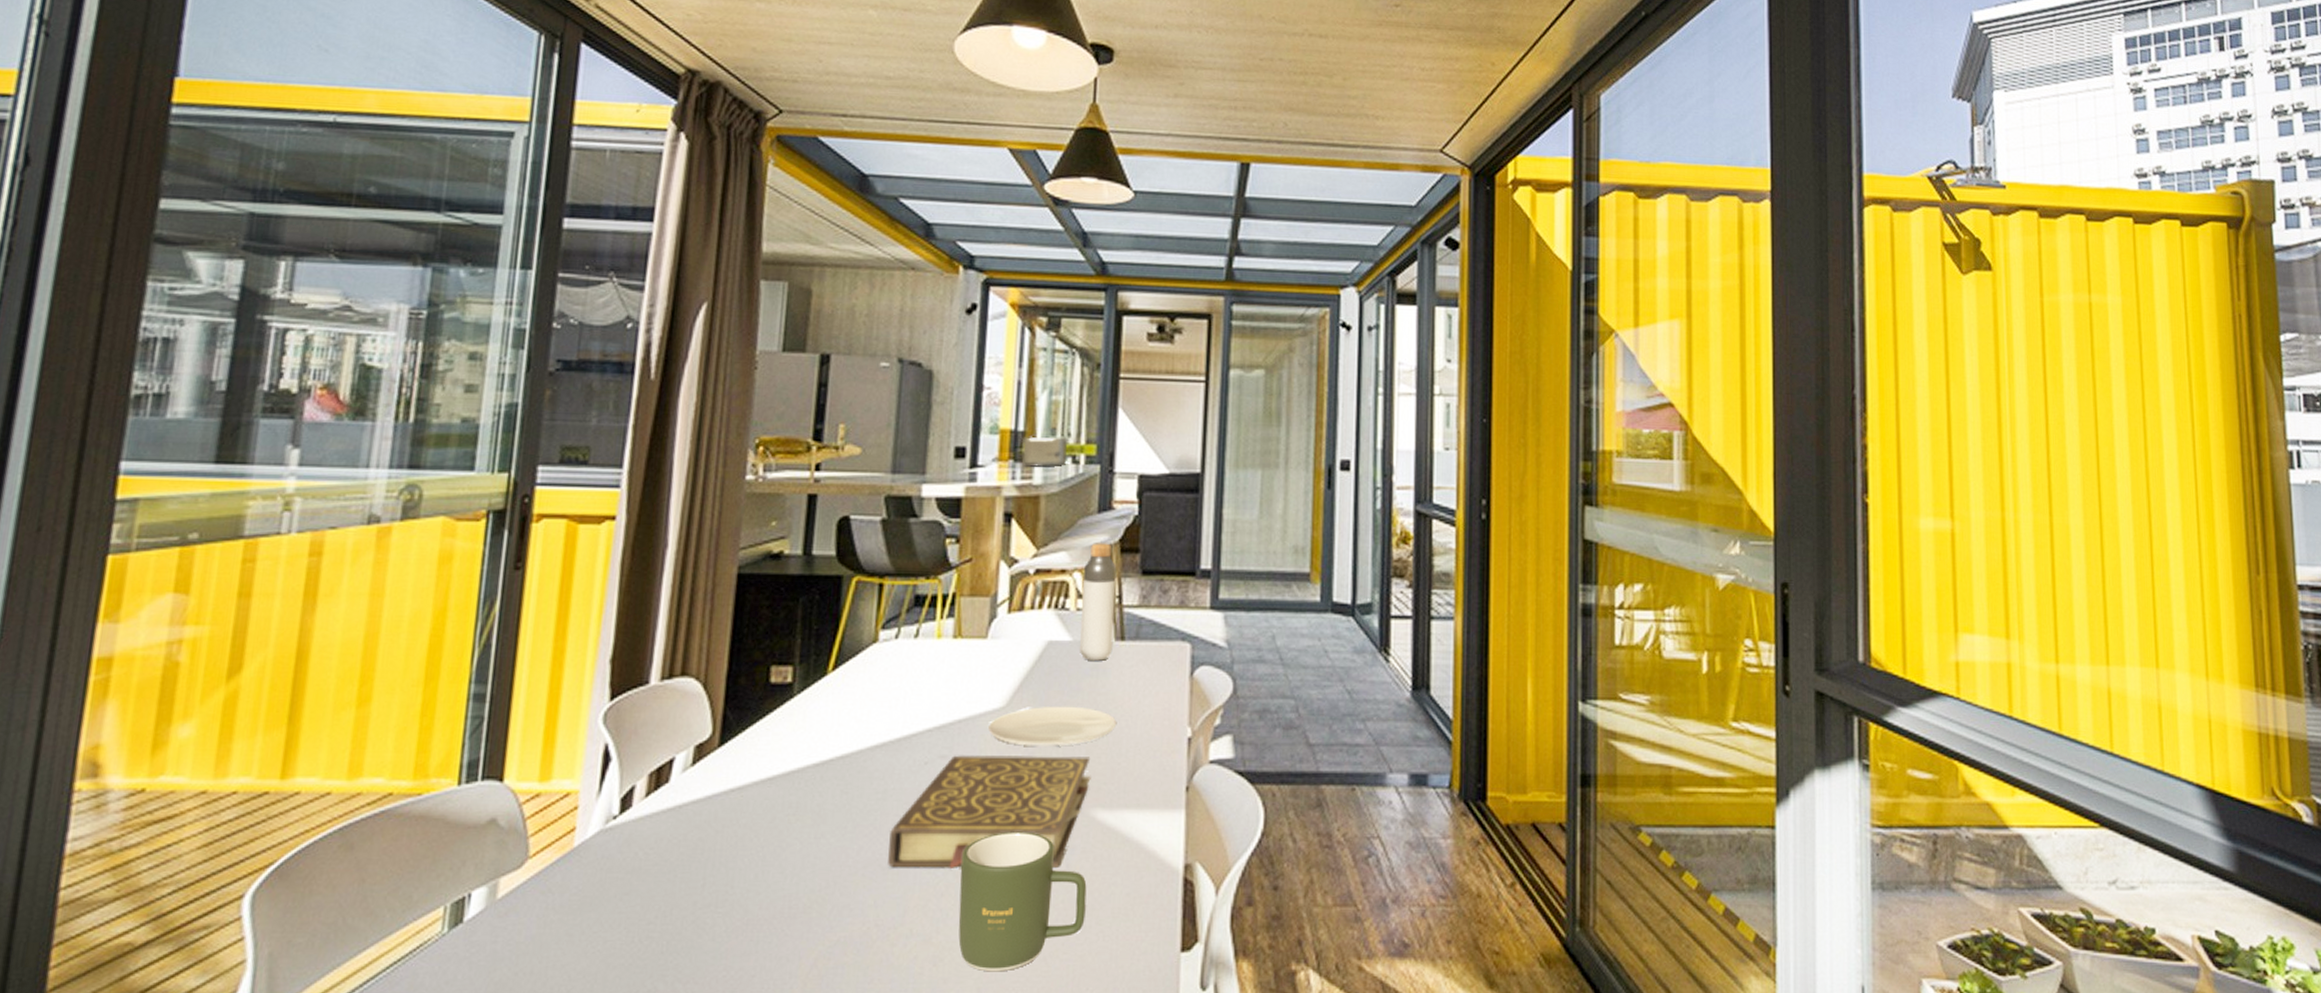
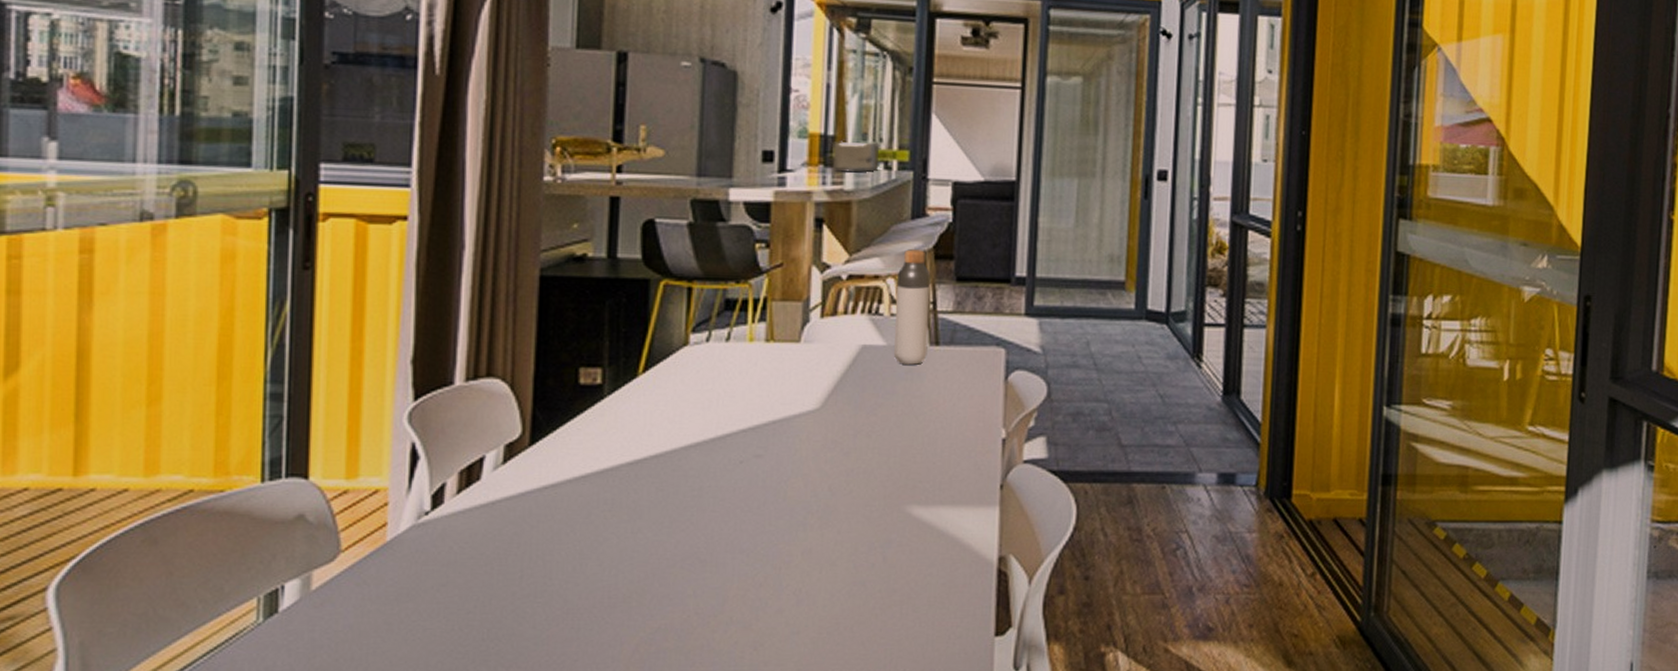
book: present [888,755,1091,868] -> none [706,454,907,561]
mug: present [958,831,1087,972] -> none [777,526,903,655]
plate: present [988,706,1116,746] -> none [803,408,931,447]

